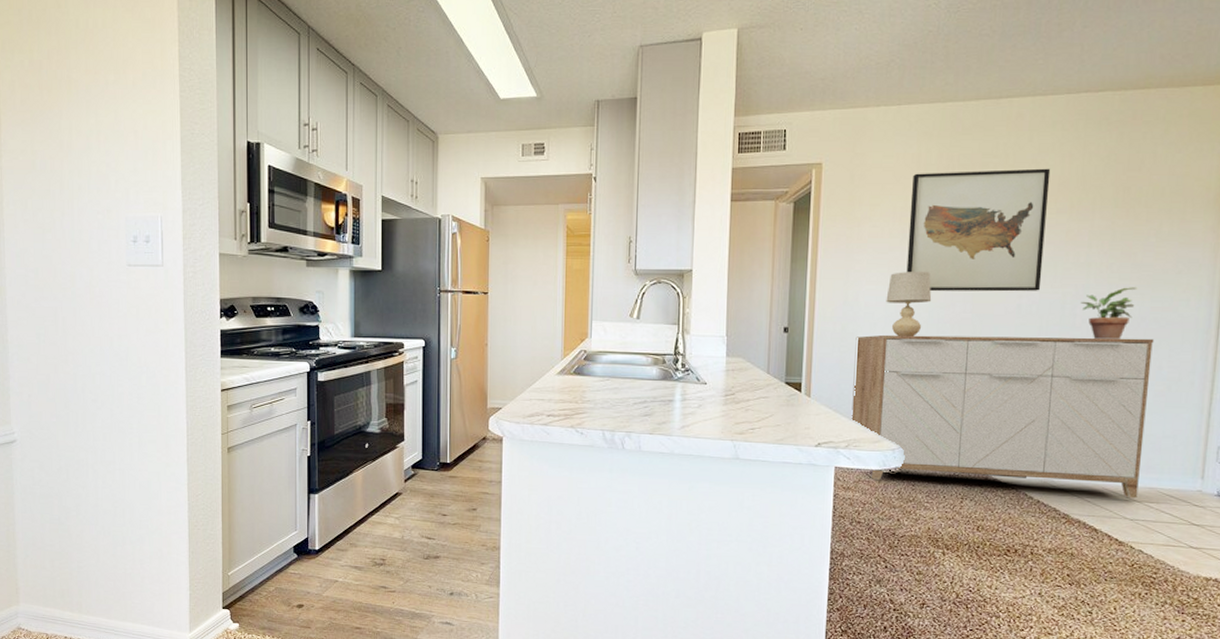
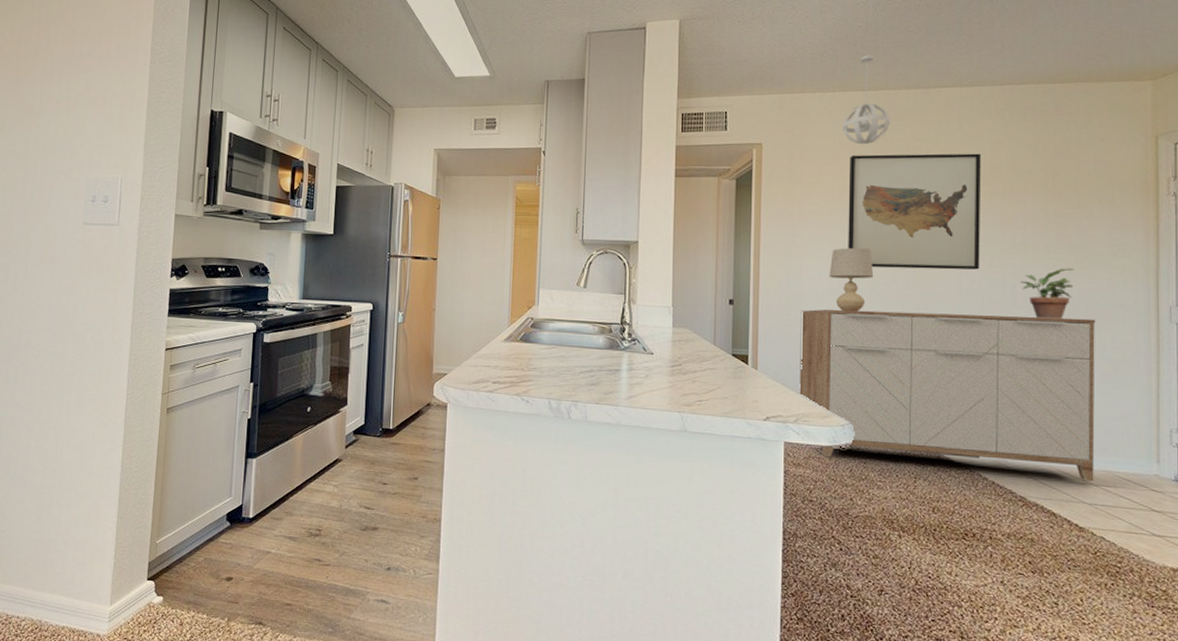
pendant light: none [907,63,958,162] -> present [842,55,891,145]

